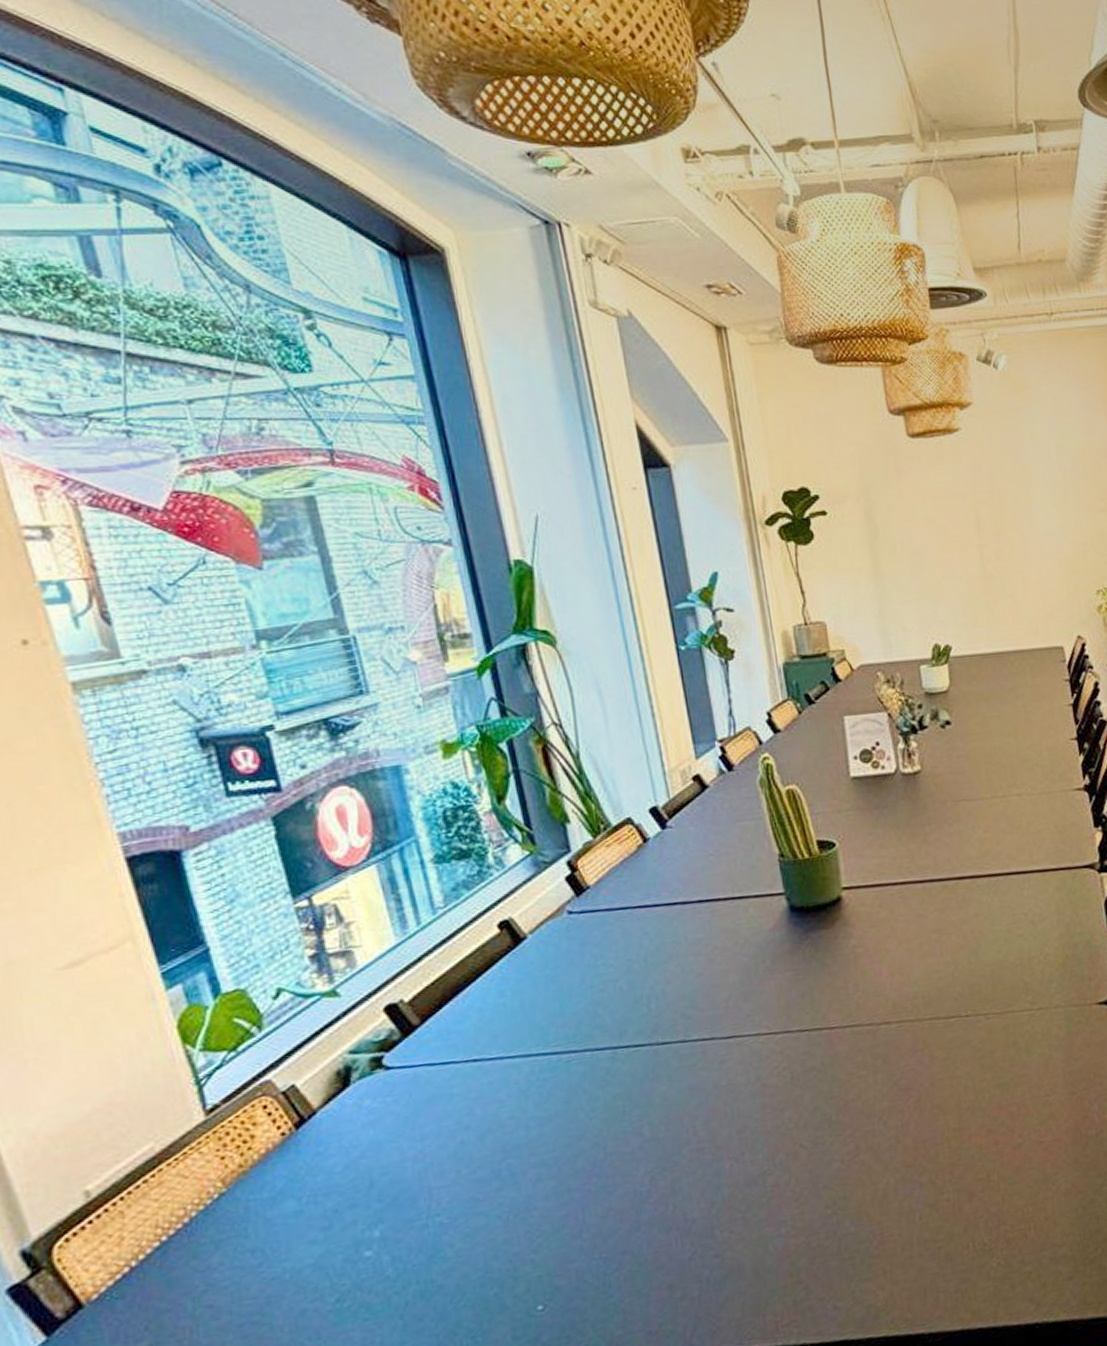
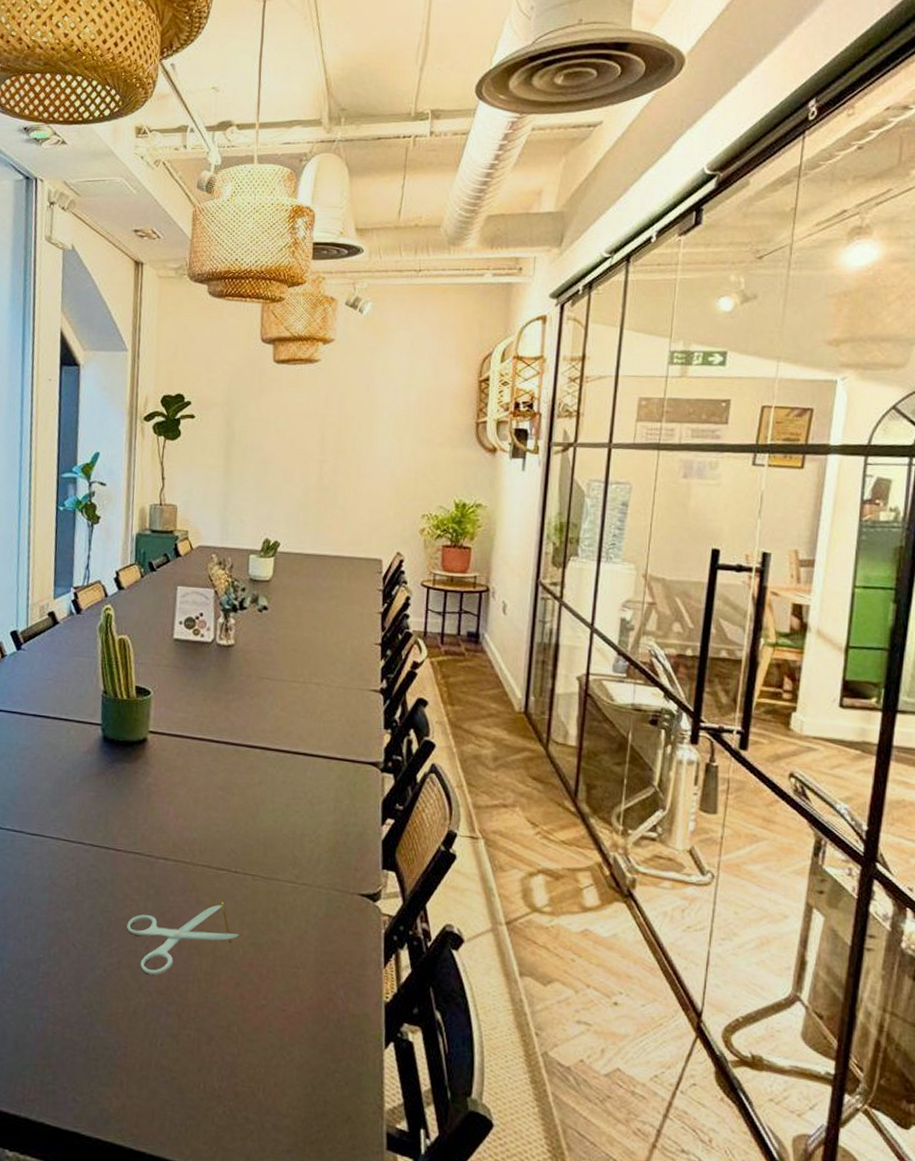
scissors: none [858,1051,983,1151] -> present [127,902,240,975]

